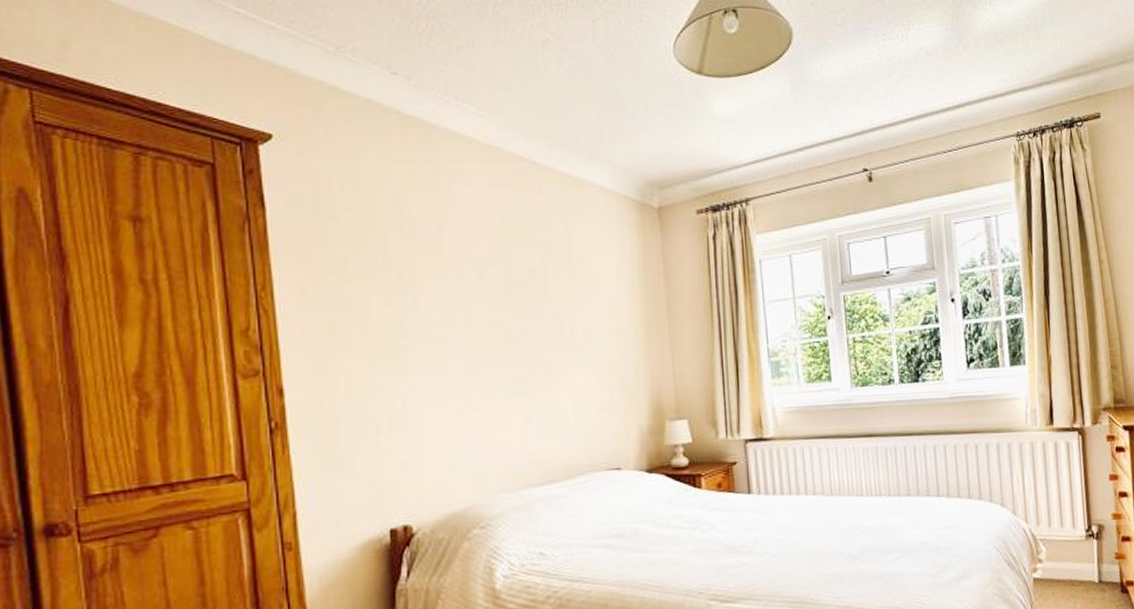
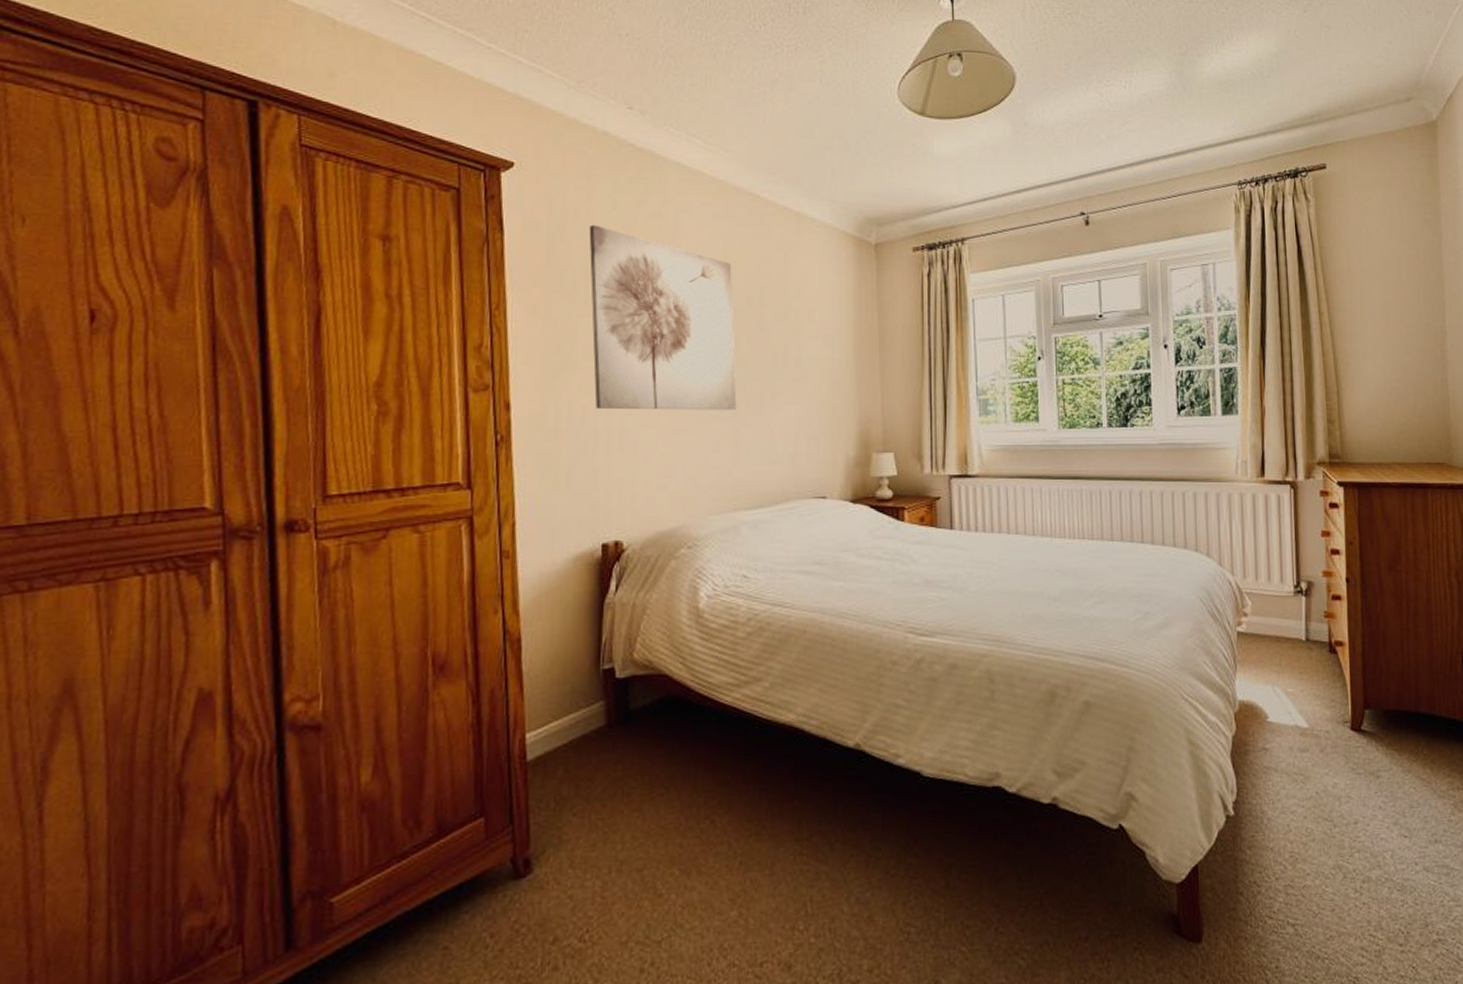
wall art: none [357,197,524,390] -> present [589,224,737,411]

